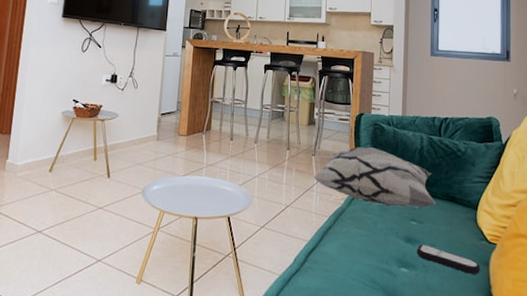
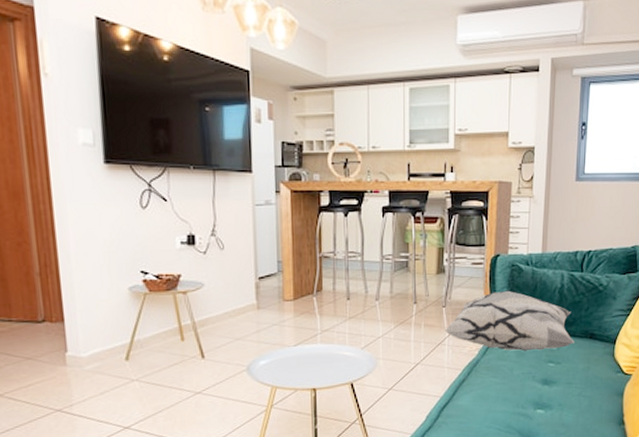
remote control: present [416,244,480,274] -> none [553,384,614,406]

